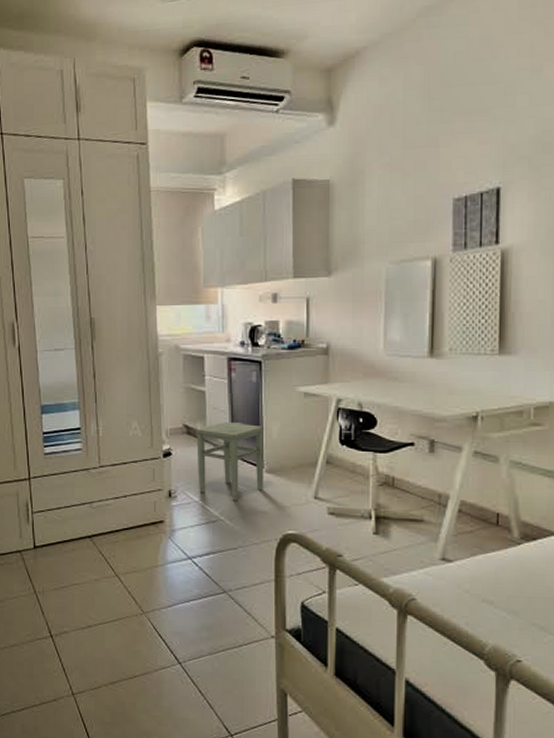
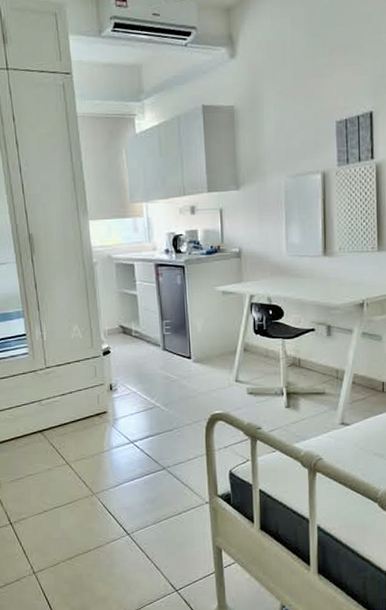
stool: present [195,421,265,501] -> none [130,320,192,389]

